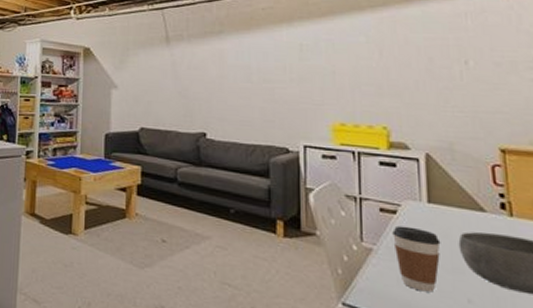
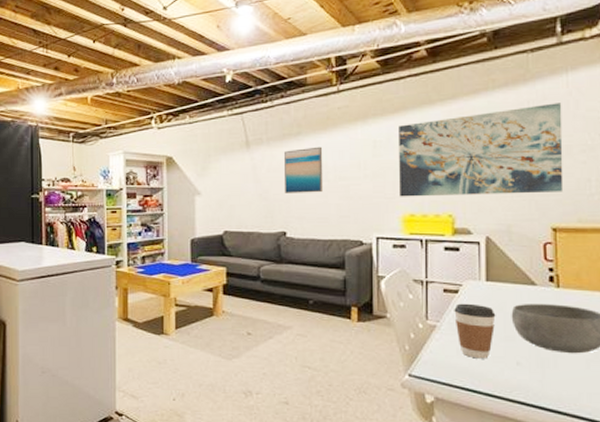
wall art: none [206,46,247,94] -> present [284,146,324,193]
wall art: none [326,16,511,111] -> present [399,103,564,197]

